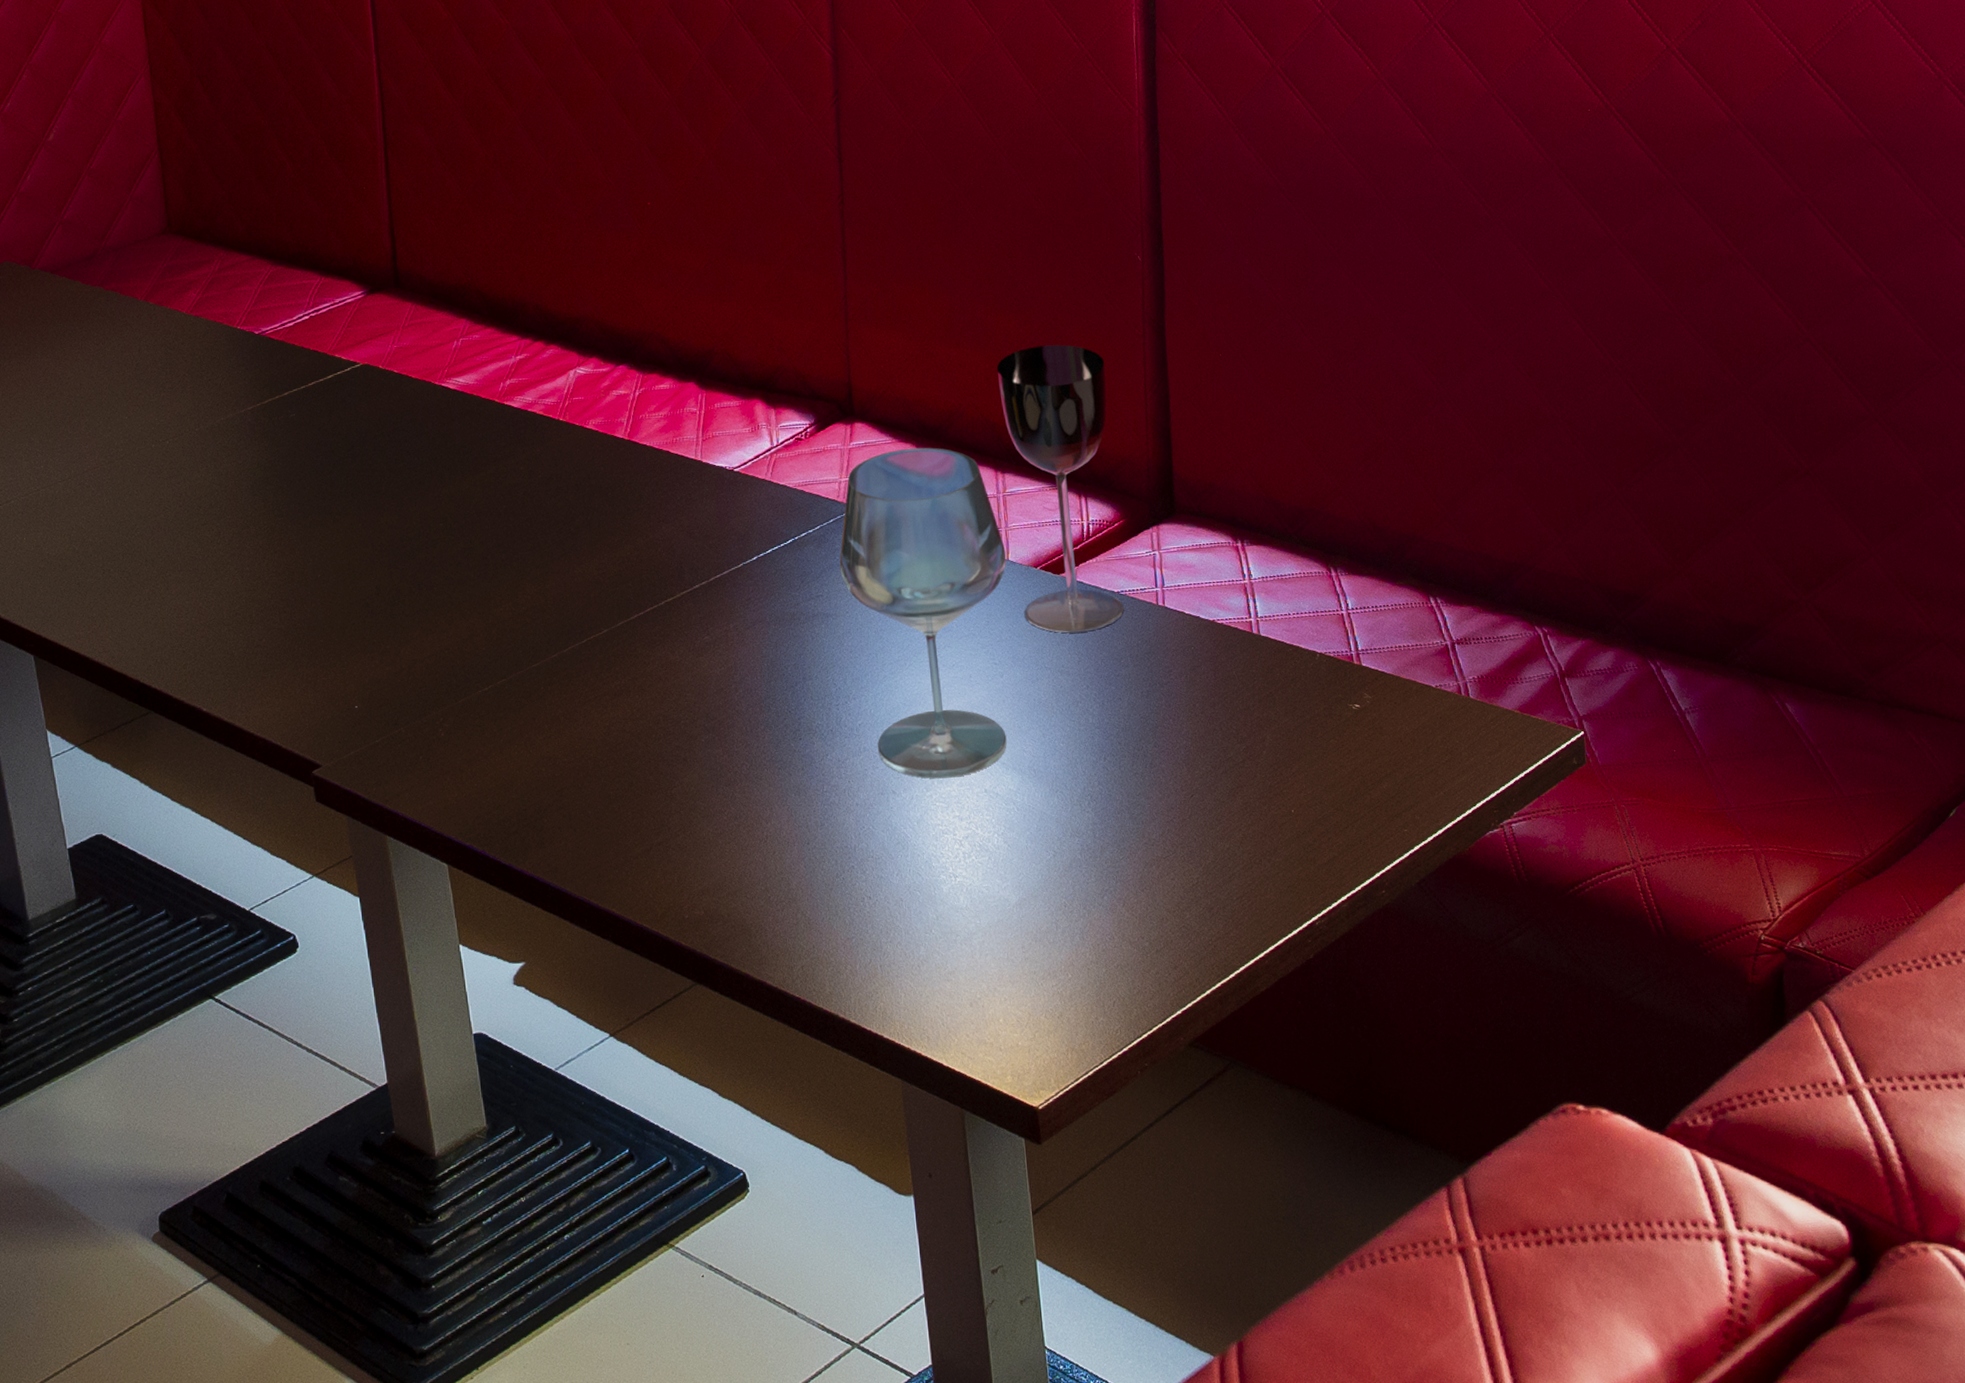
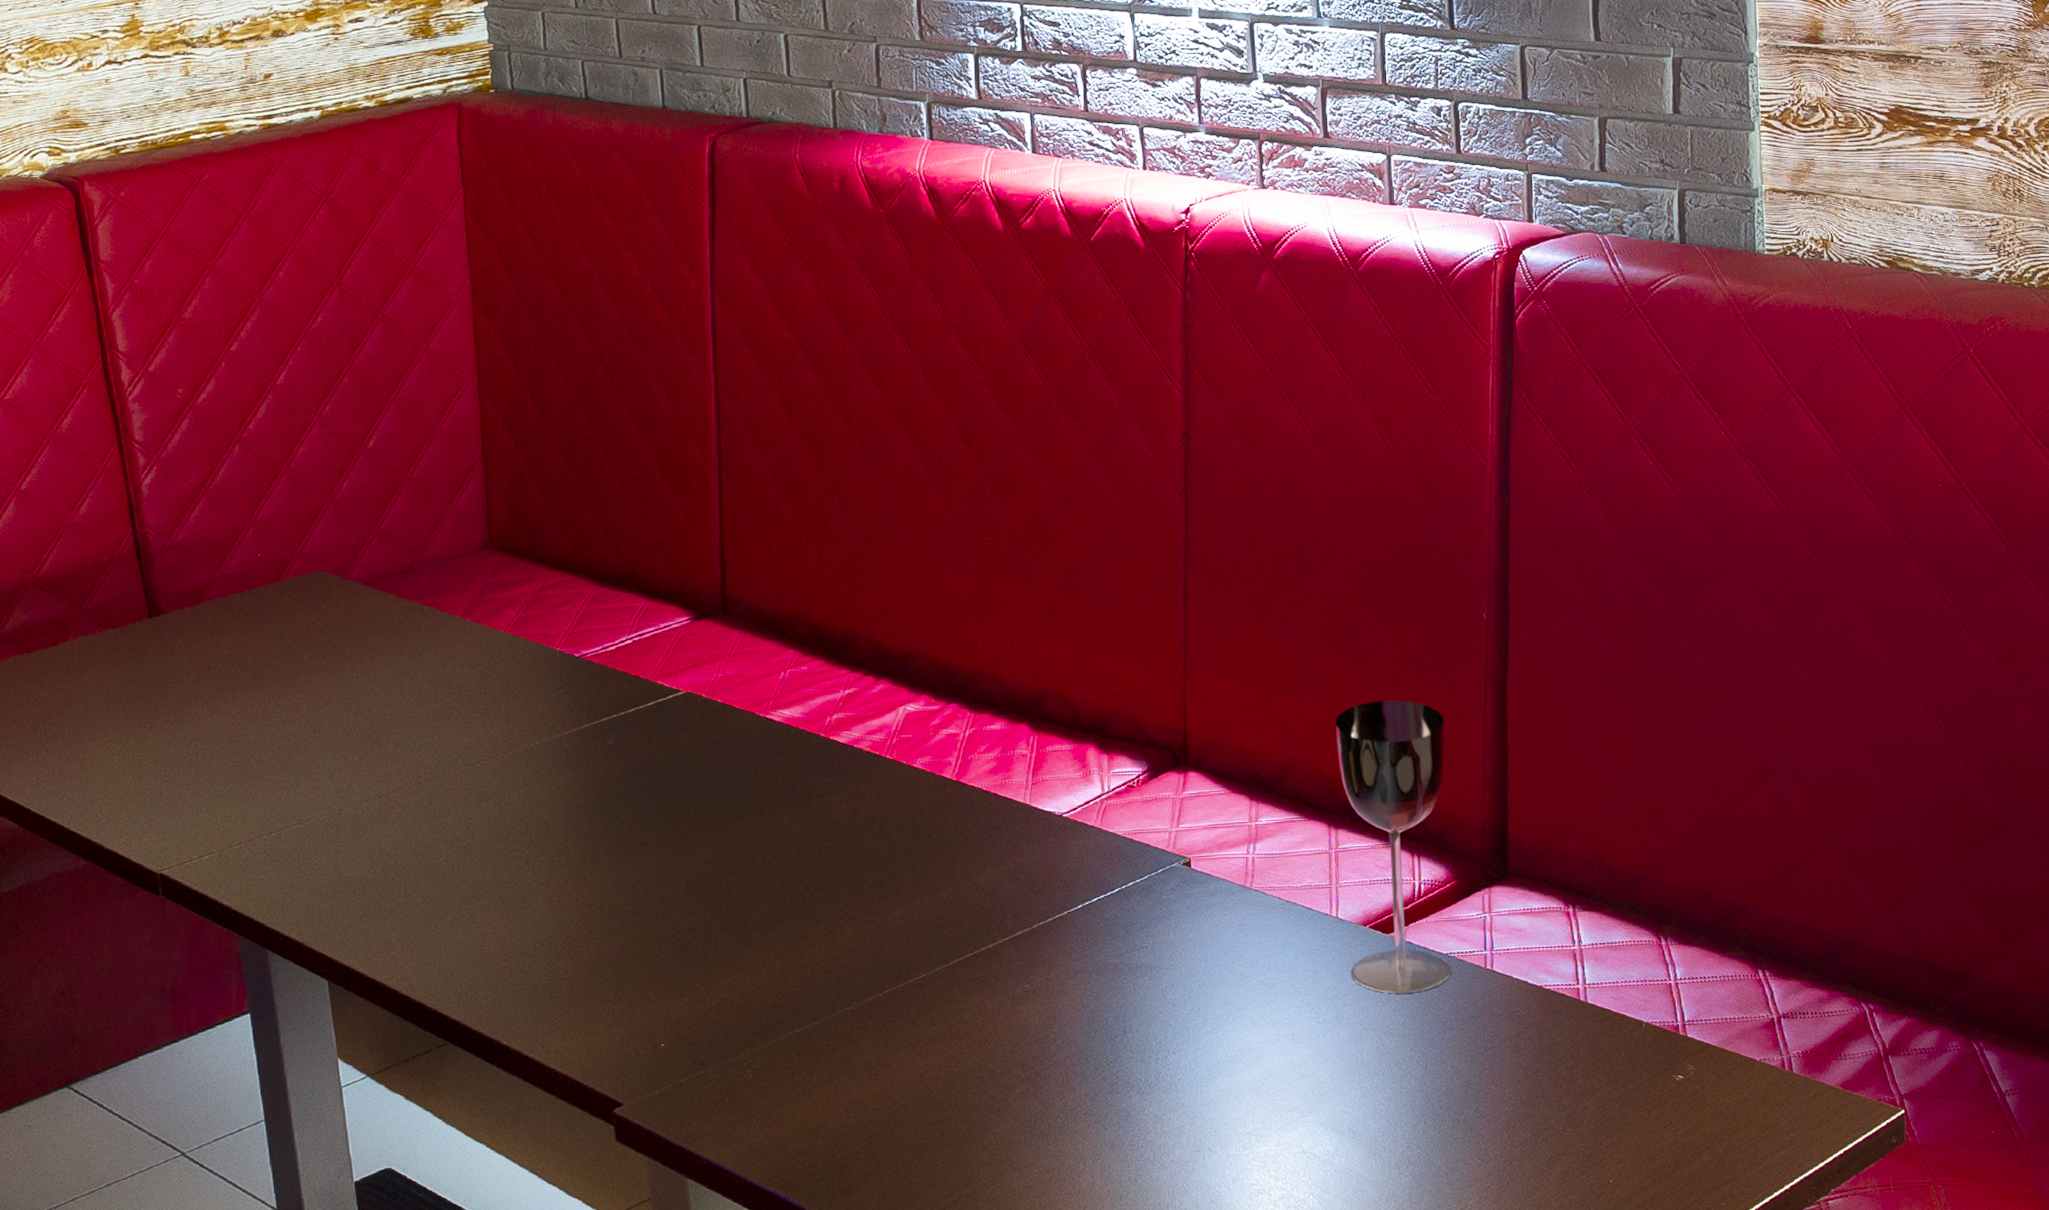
wine glass: present [839,447,1007,779] -> none [1166,799,1336,1138]

